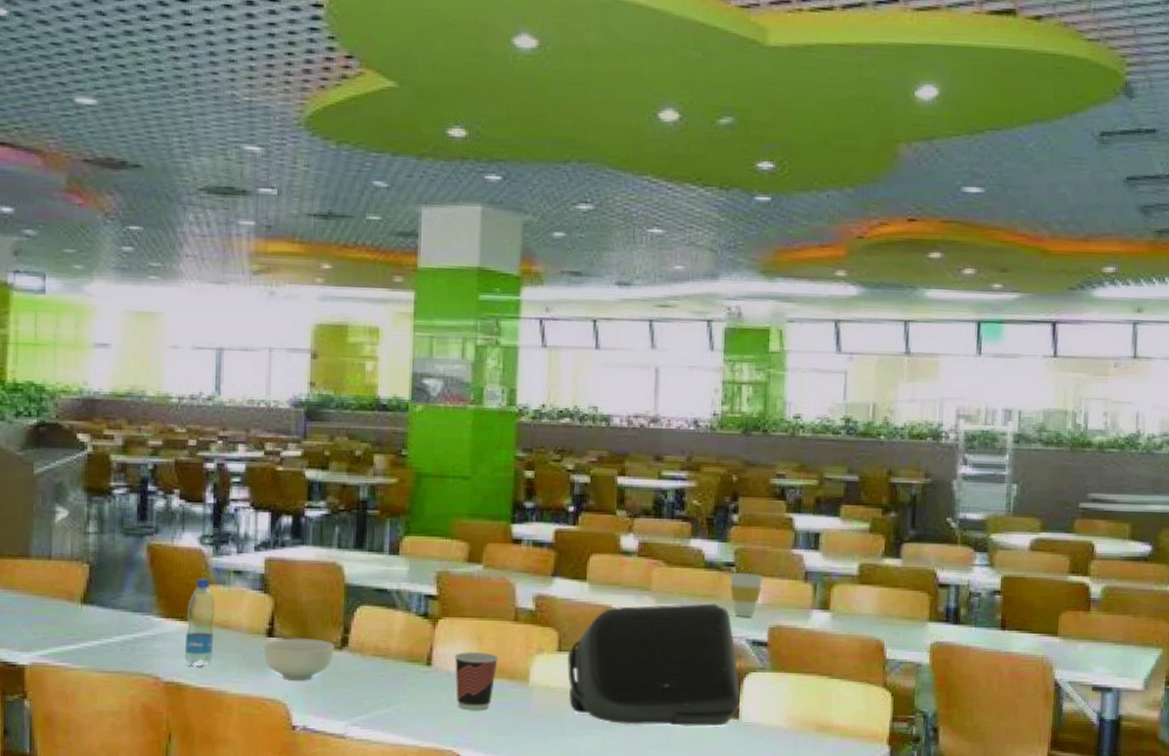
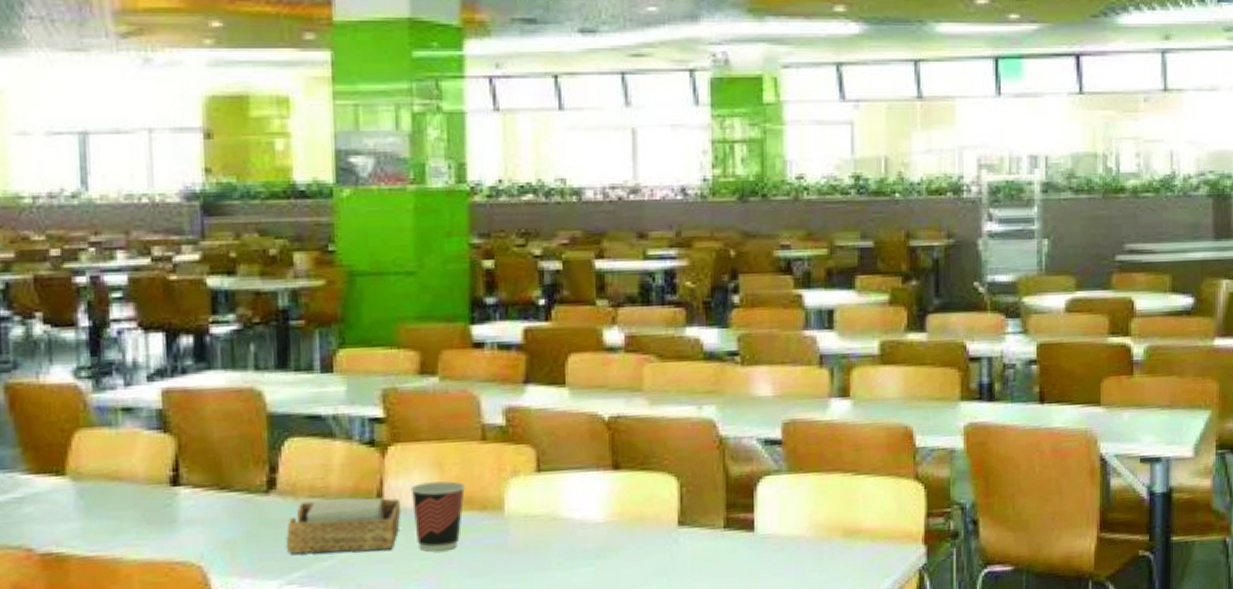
bottle: present [184,579,216,667] -> none [63,421,102,531]
bowl: present [263,638,335,681] -> none [167,483,260,537]
napkin holder: none [353,658,446,705] -> present [286,497,401,554]
backpack: present [567,603,741,727] -> none [548,400,756,551]
cup: present [730,573,763,617] -> none [734,362,772,413]

